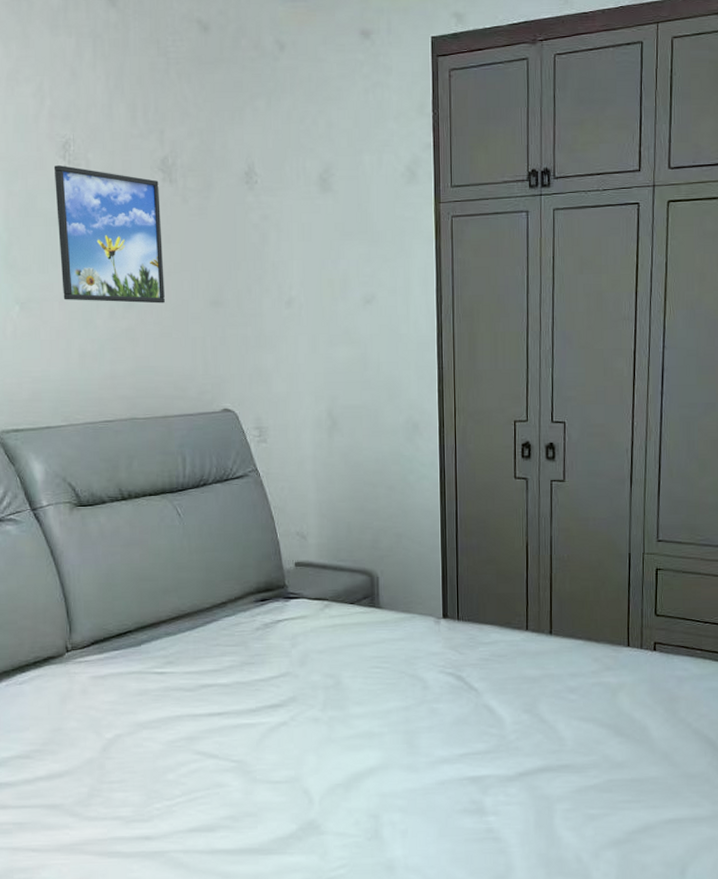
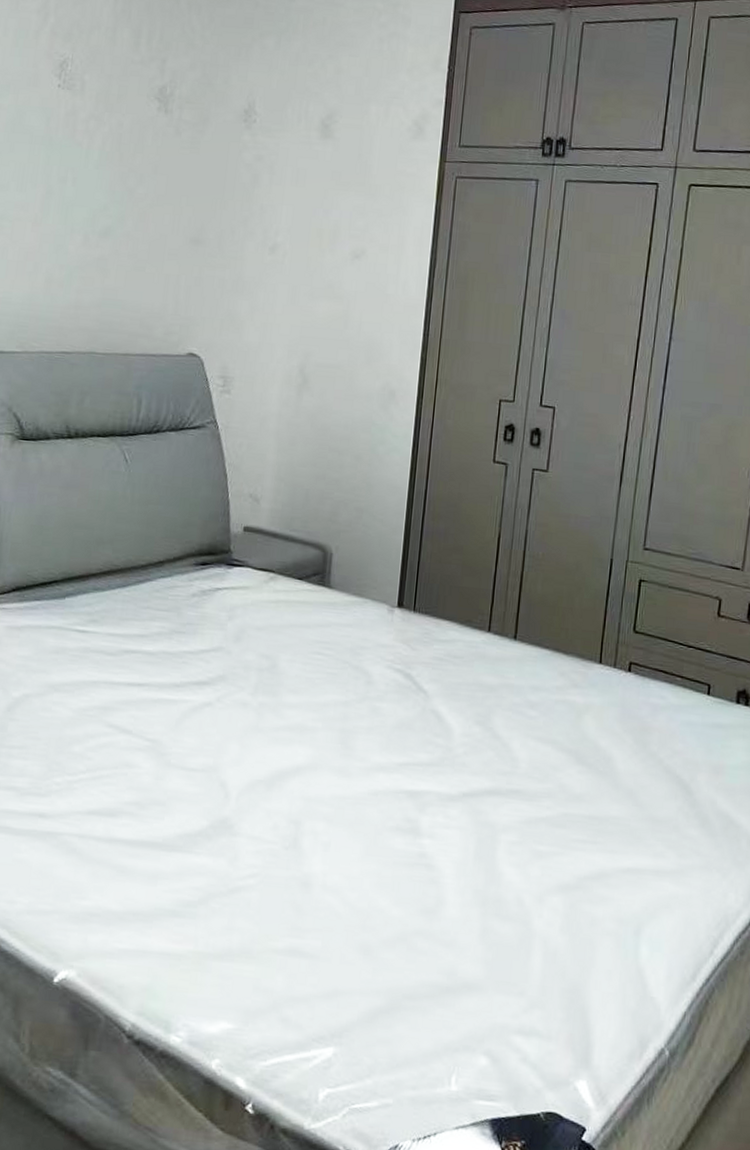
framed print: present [53,165,165,304] -> none [37,83,154,236]

